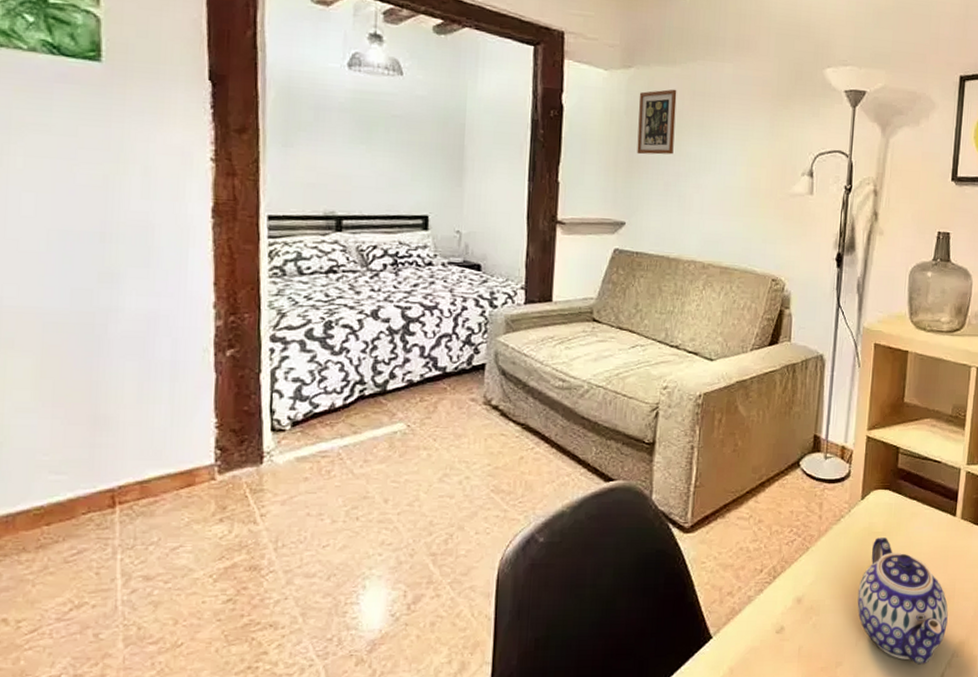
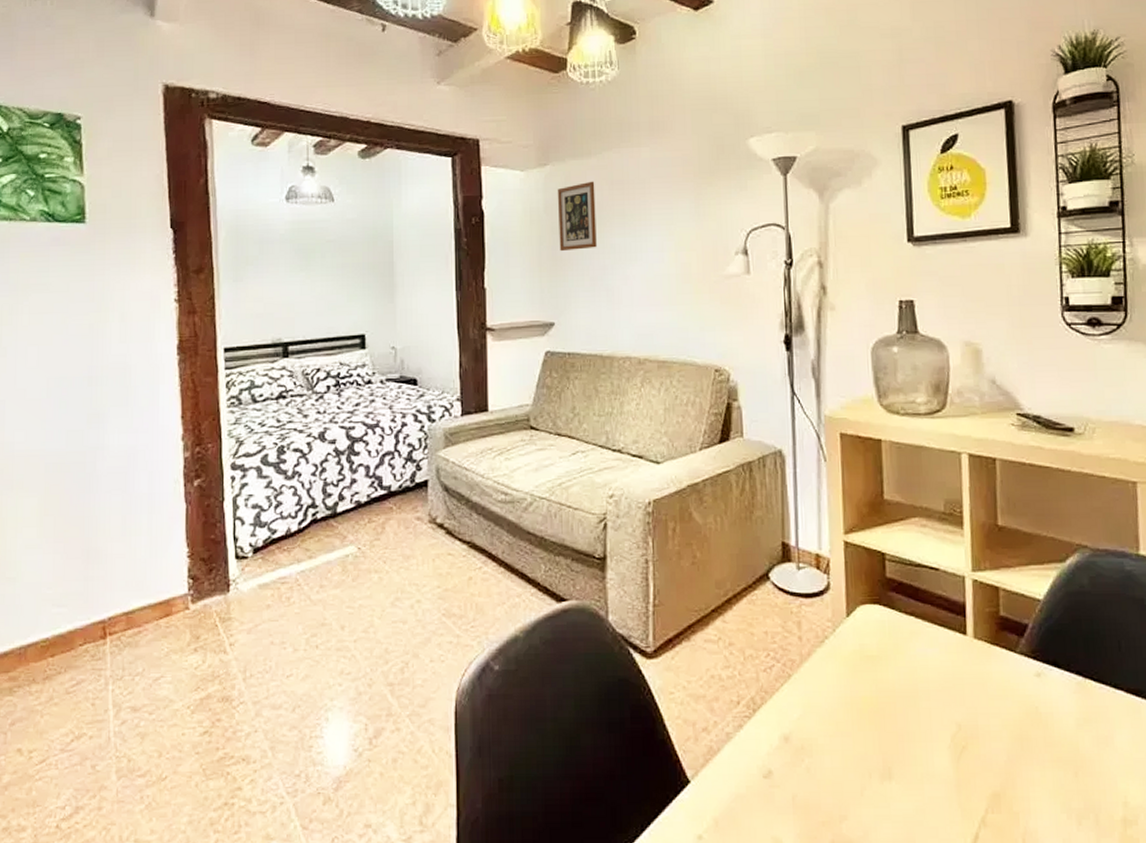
teapot: present [857,536,948,665] -> none [856,661,974,822]

